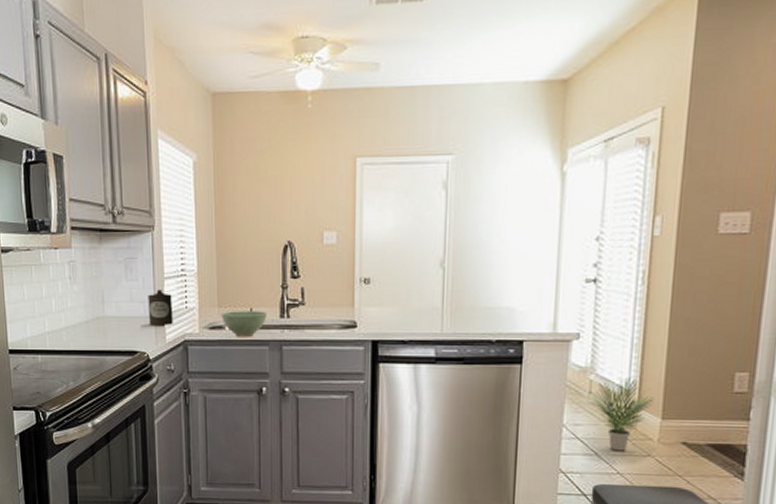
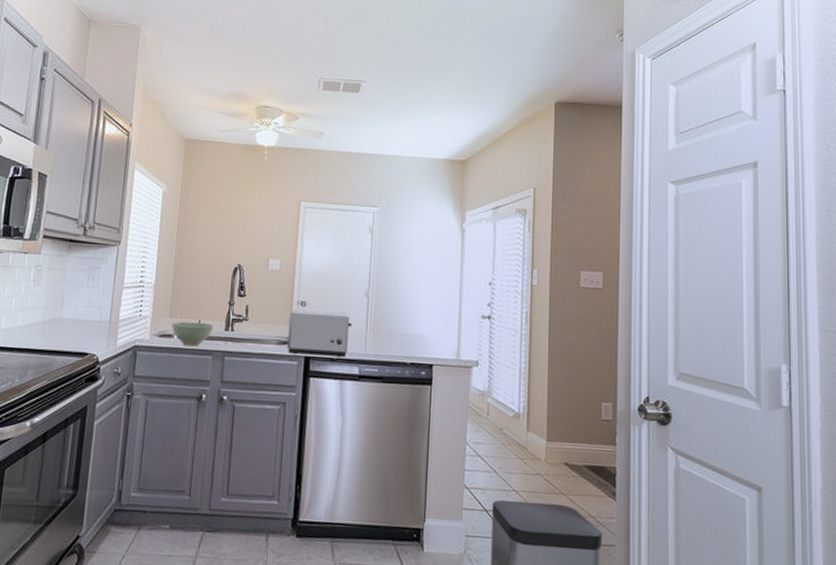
canister: present [148,289,173,325] -> none [103,297,129,331]
toaster: none [351,288,425,340] -> present [287,309,352,357]
potted plant: present [589,377,654,451] -> none [487,402,539,470]

